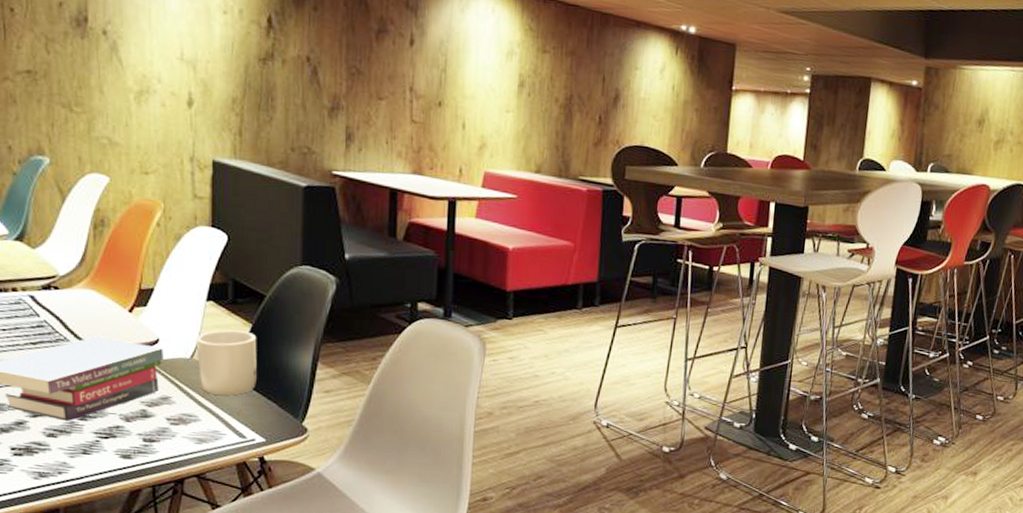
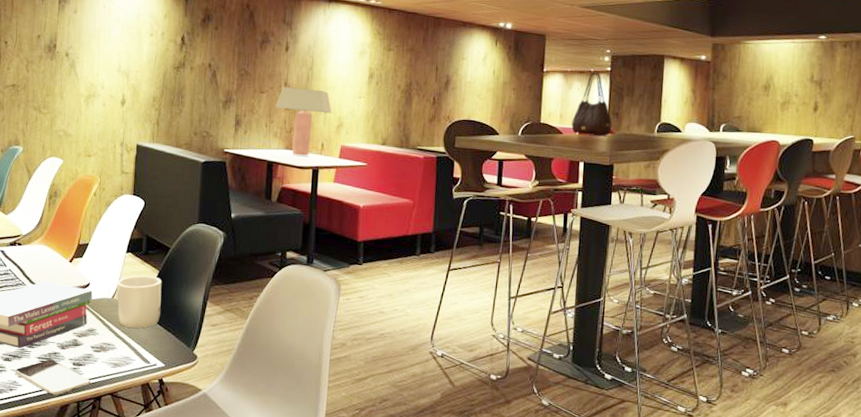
smartphone: none [63,435,169,480] -> present [15,359,91,396]
table lamp: none [398,93,472,184] -> present [275,87,332,156]
handbag: none [762,93,809,172] -> present [571,72,612,136]

